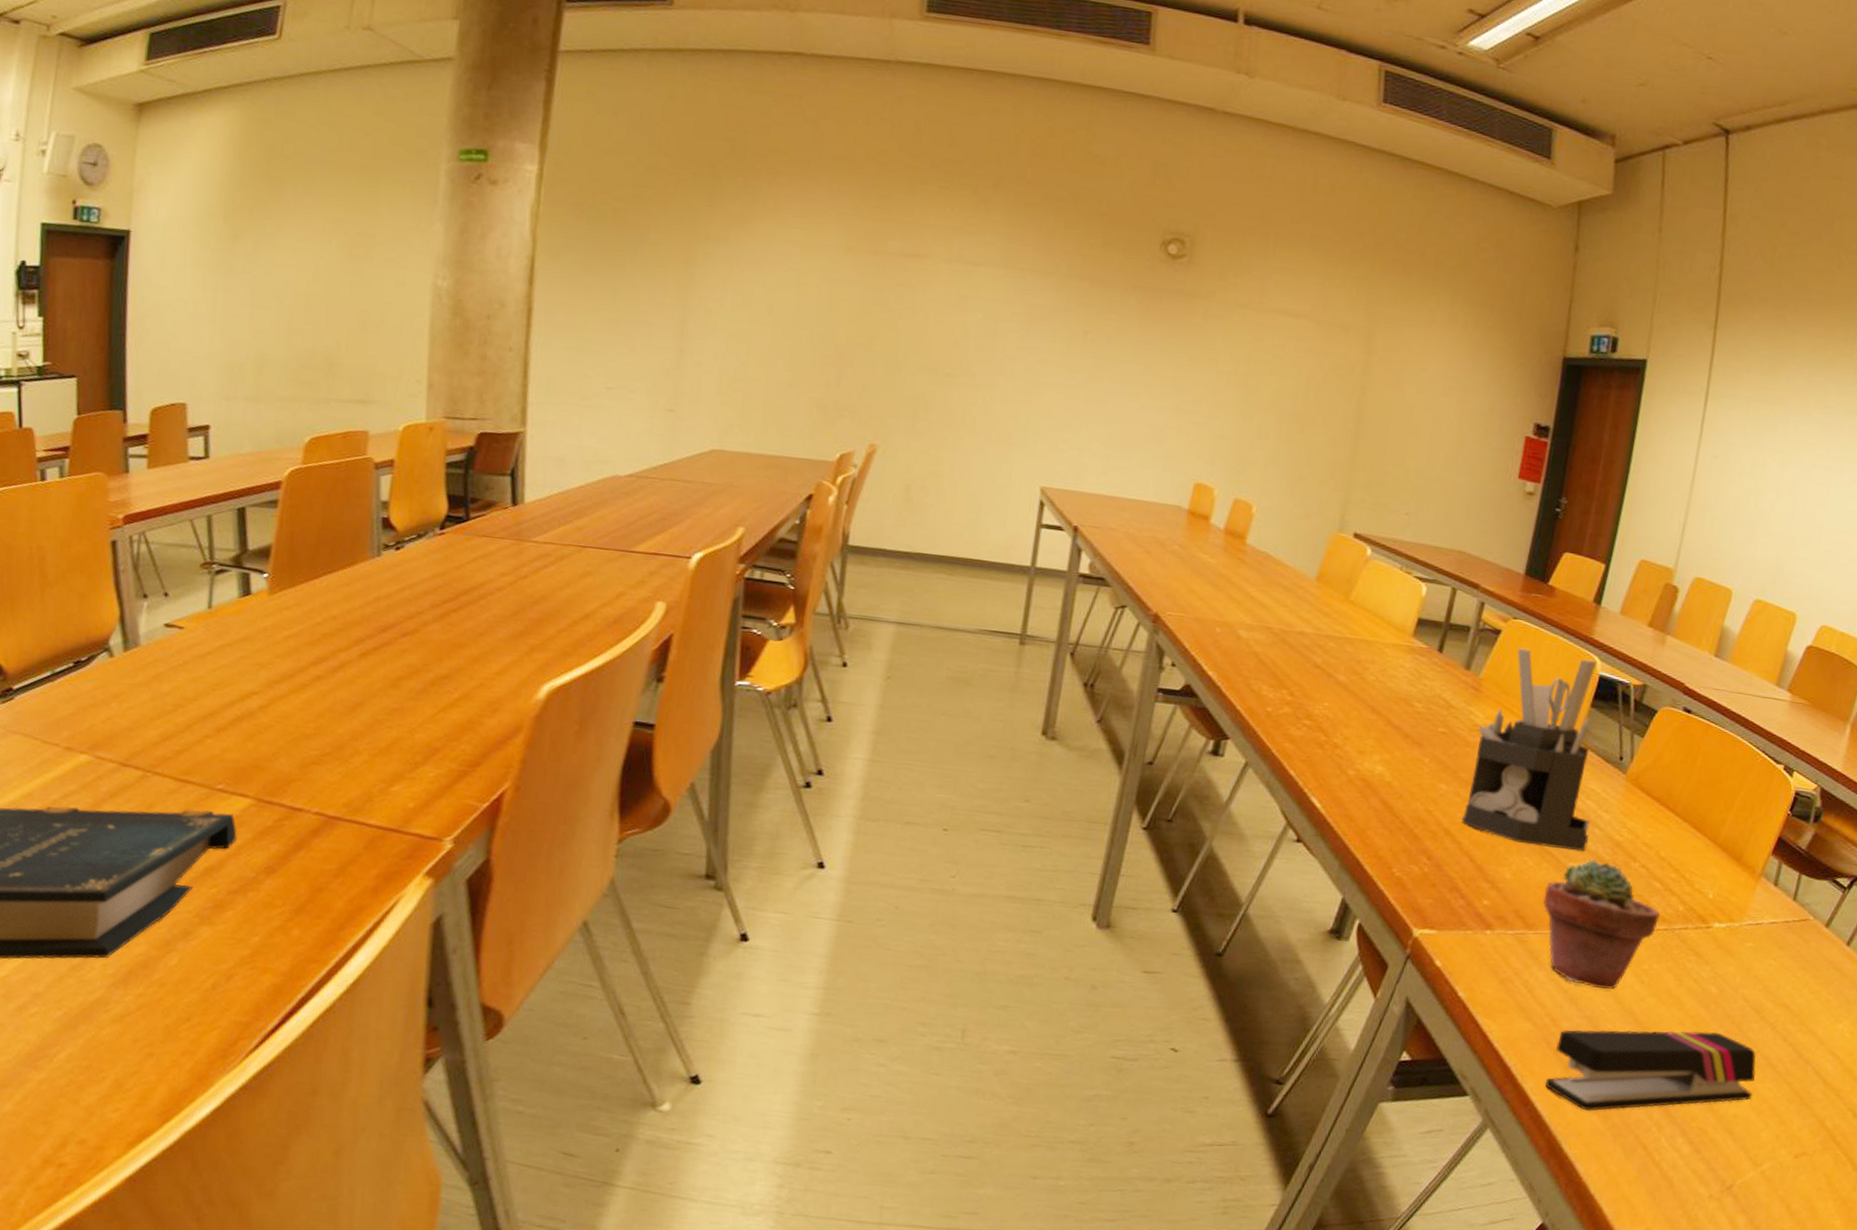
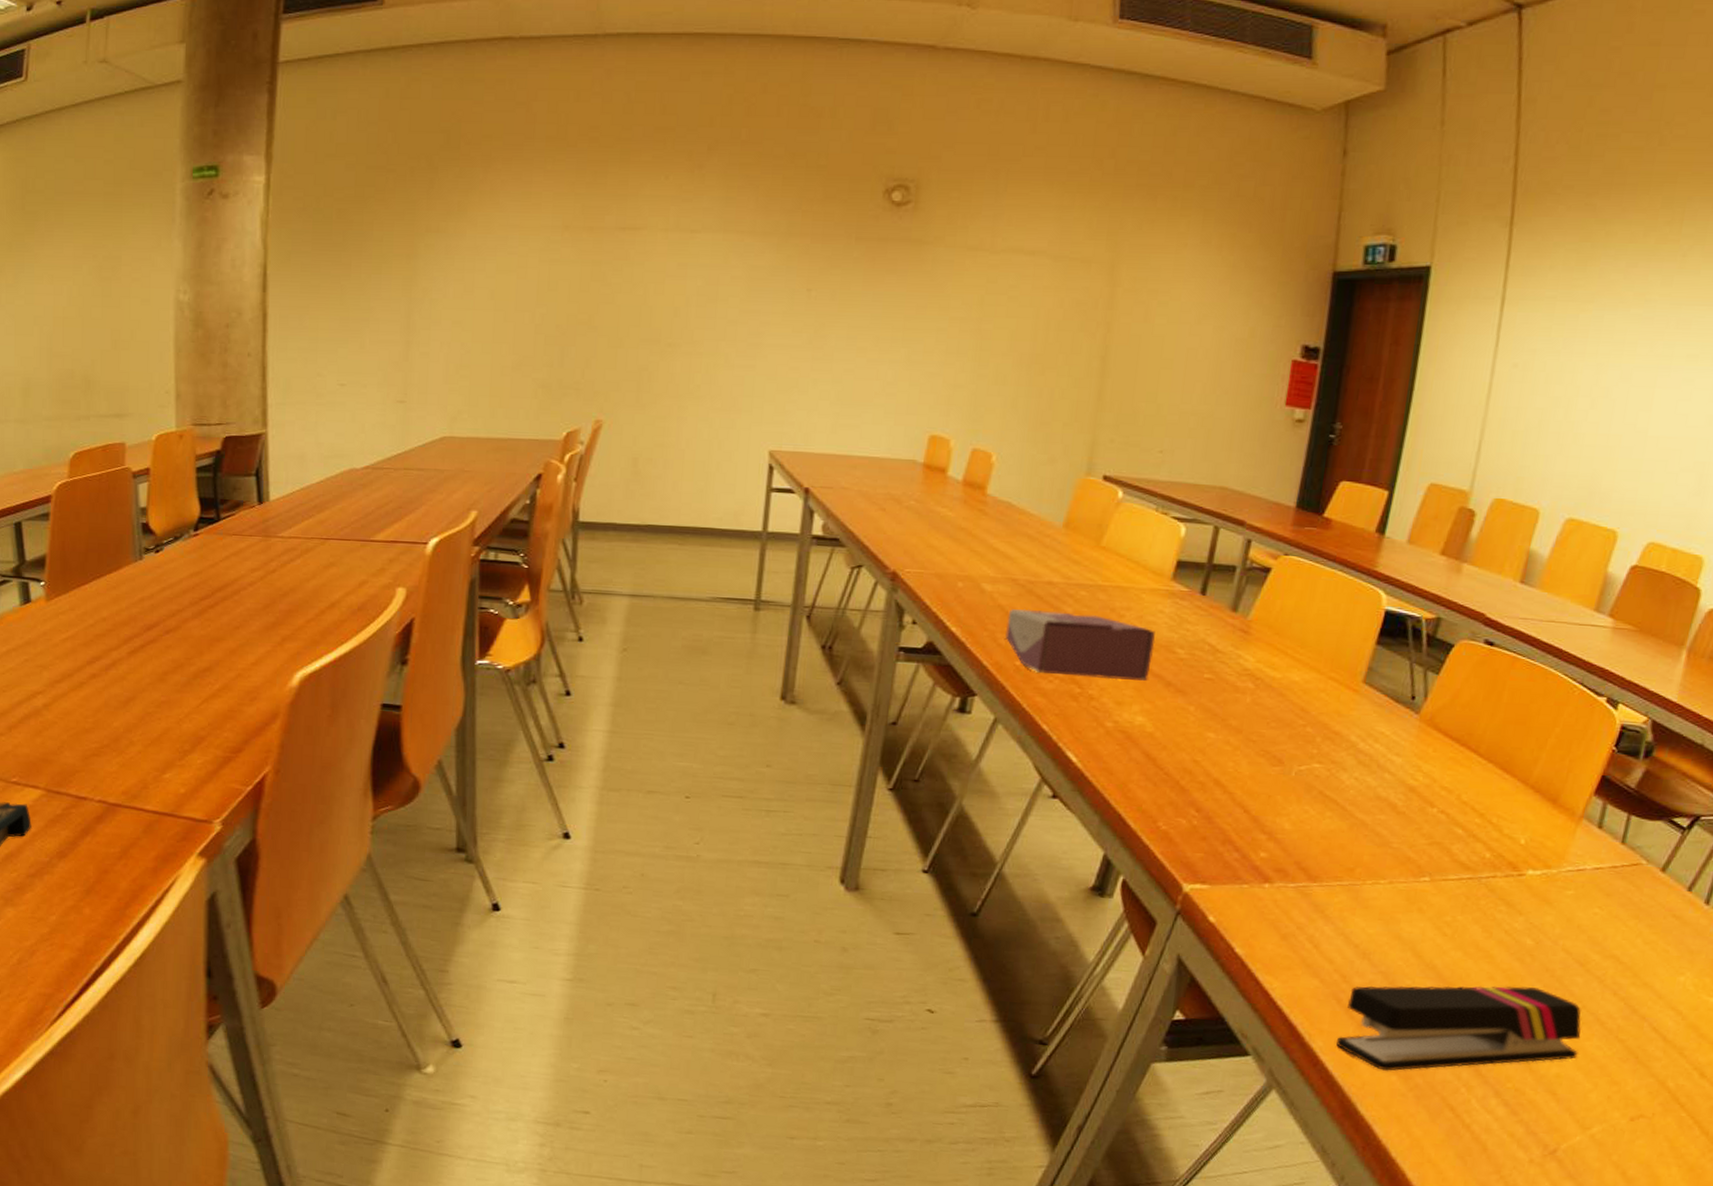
tissue box: none [1259,656,1396,732] -> present [1005,608,1156,681]
desk organizer: present [1462,648,1598,852] -> none [1233,585,1383,799]
potted succulent: present [1543,859,1660,989] -> none [1327,806,1463,943]

